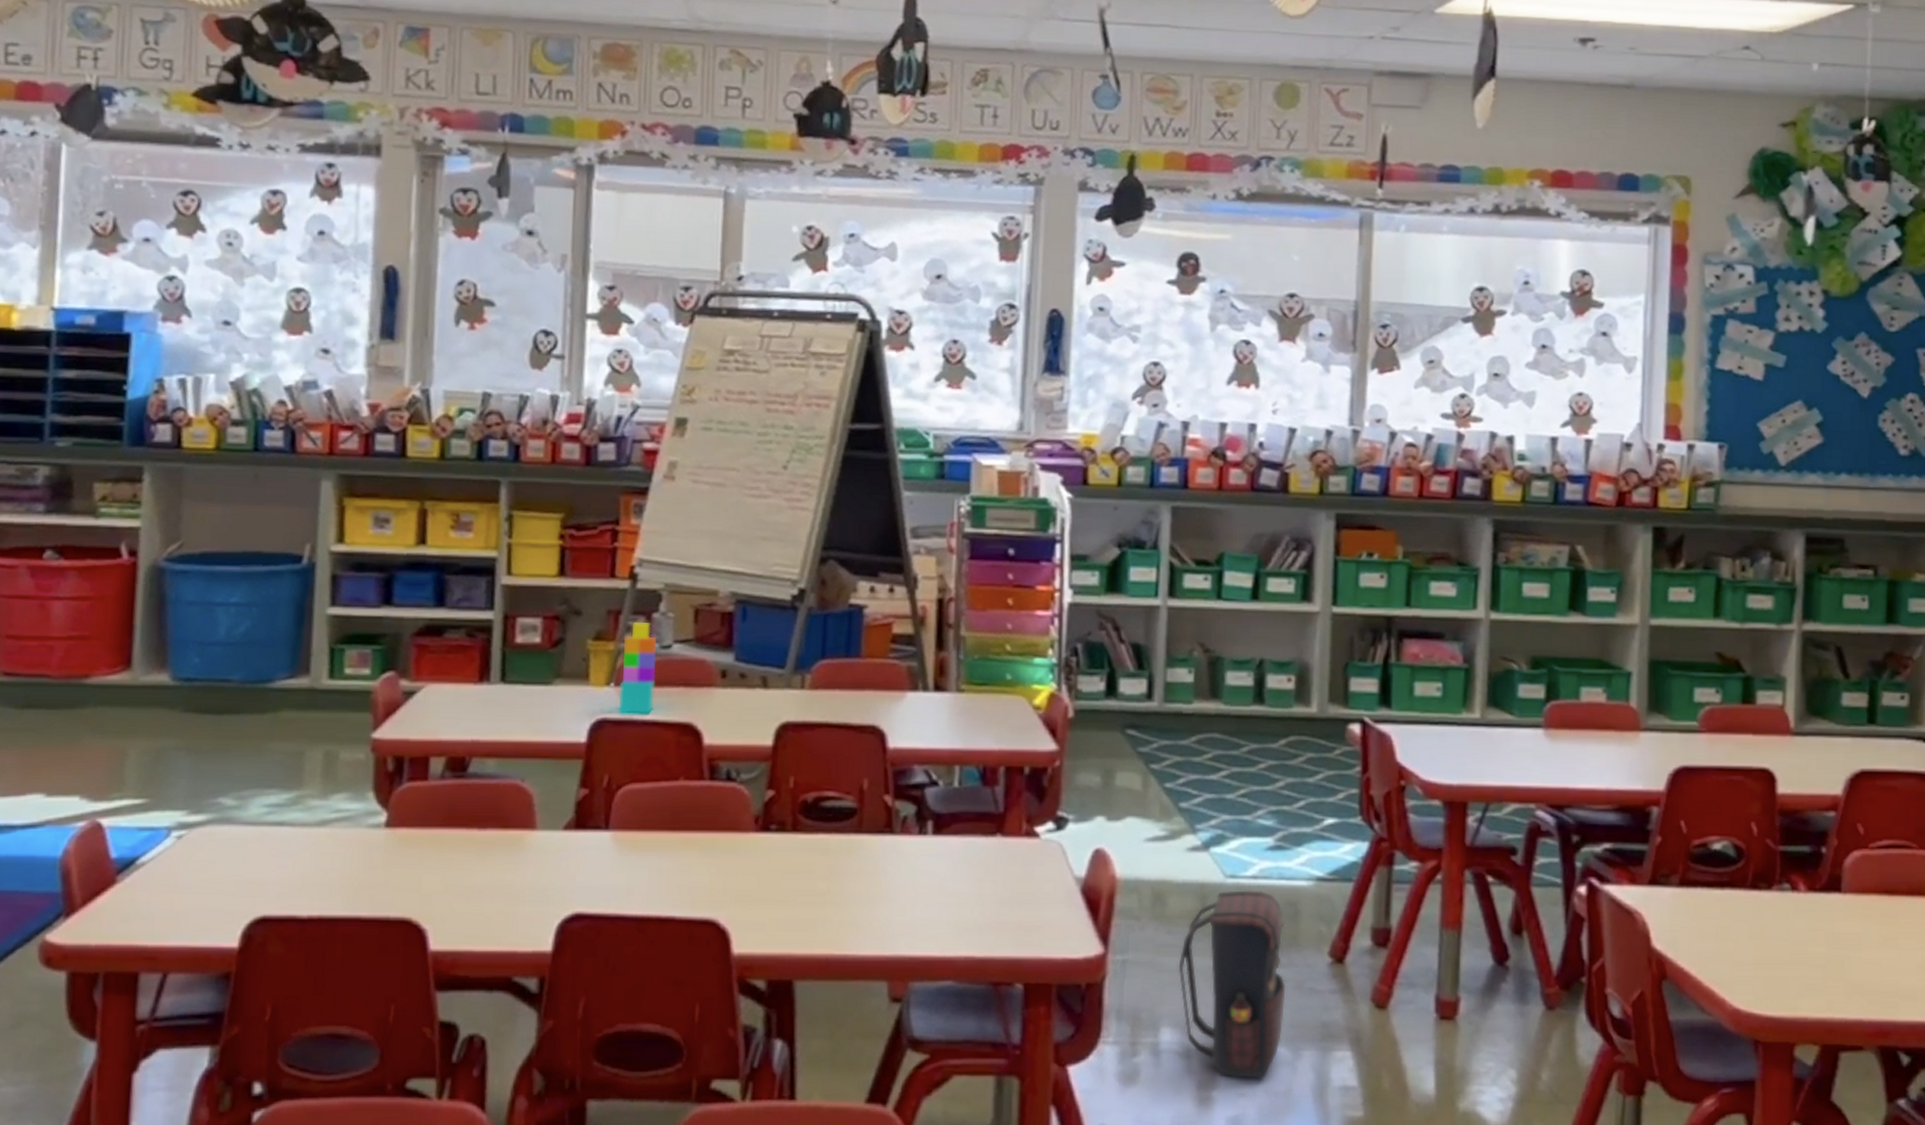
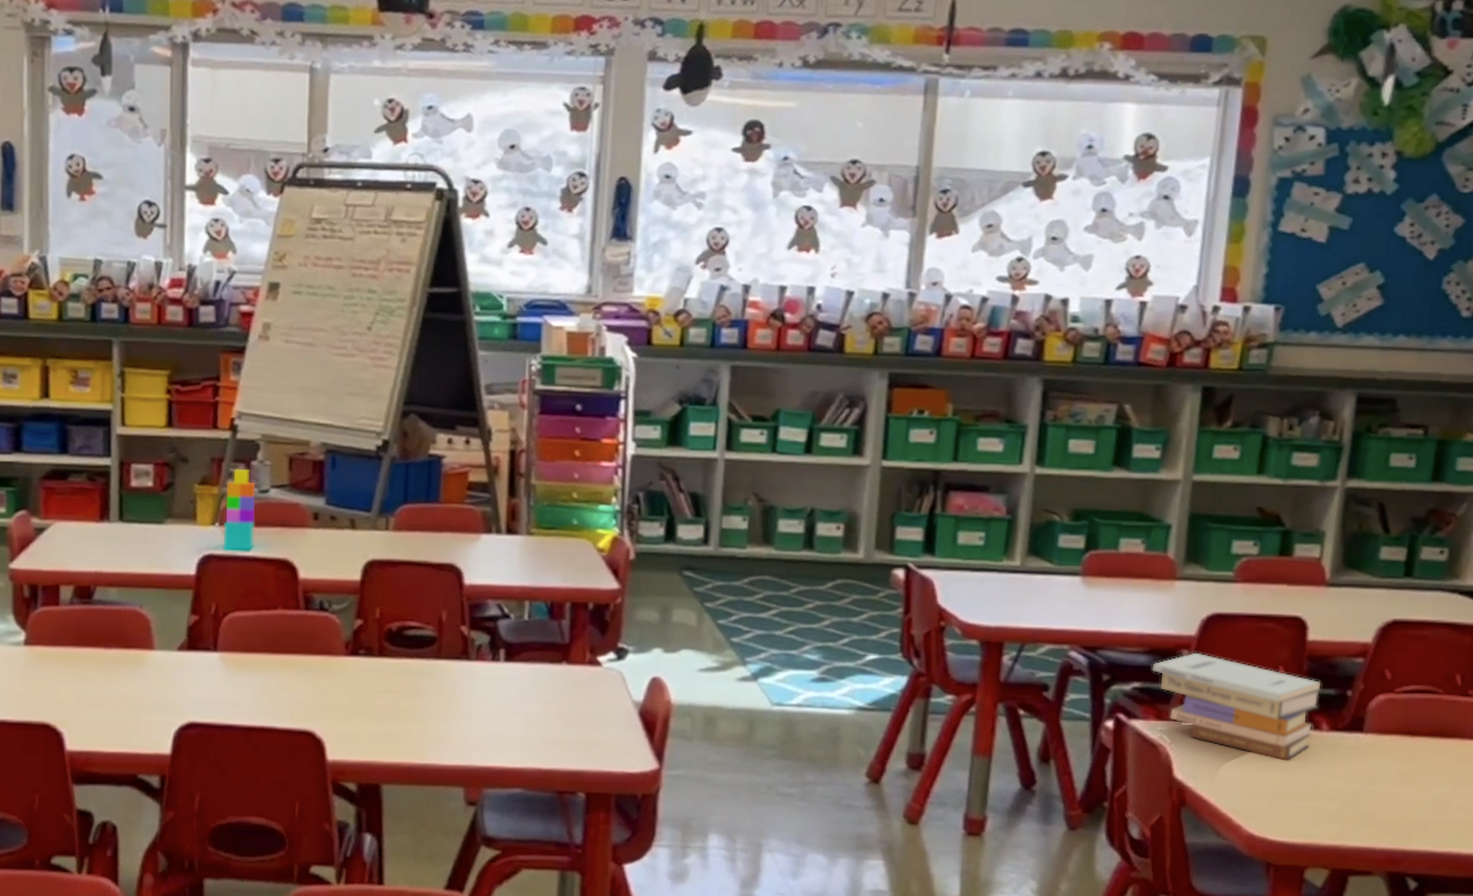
satchel: present [1178,890,1286,1078] -> none [726,717,826,880]
books: none [1622,809,1795,926] -> present [1152,652,1321,761]

